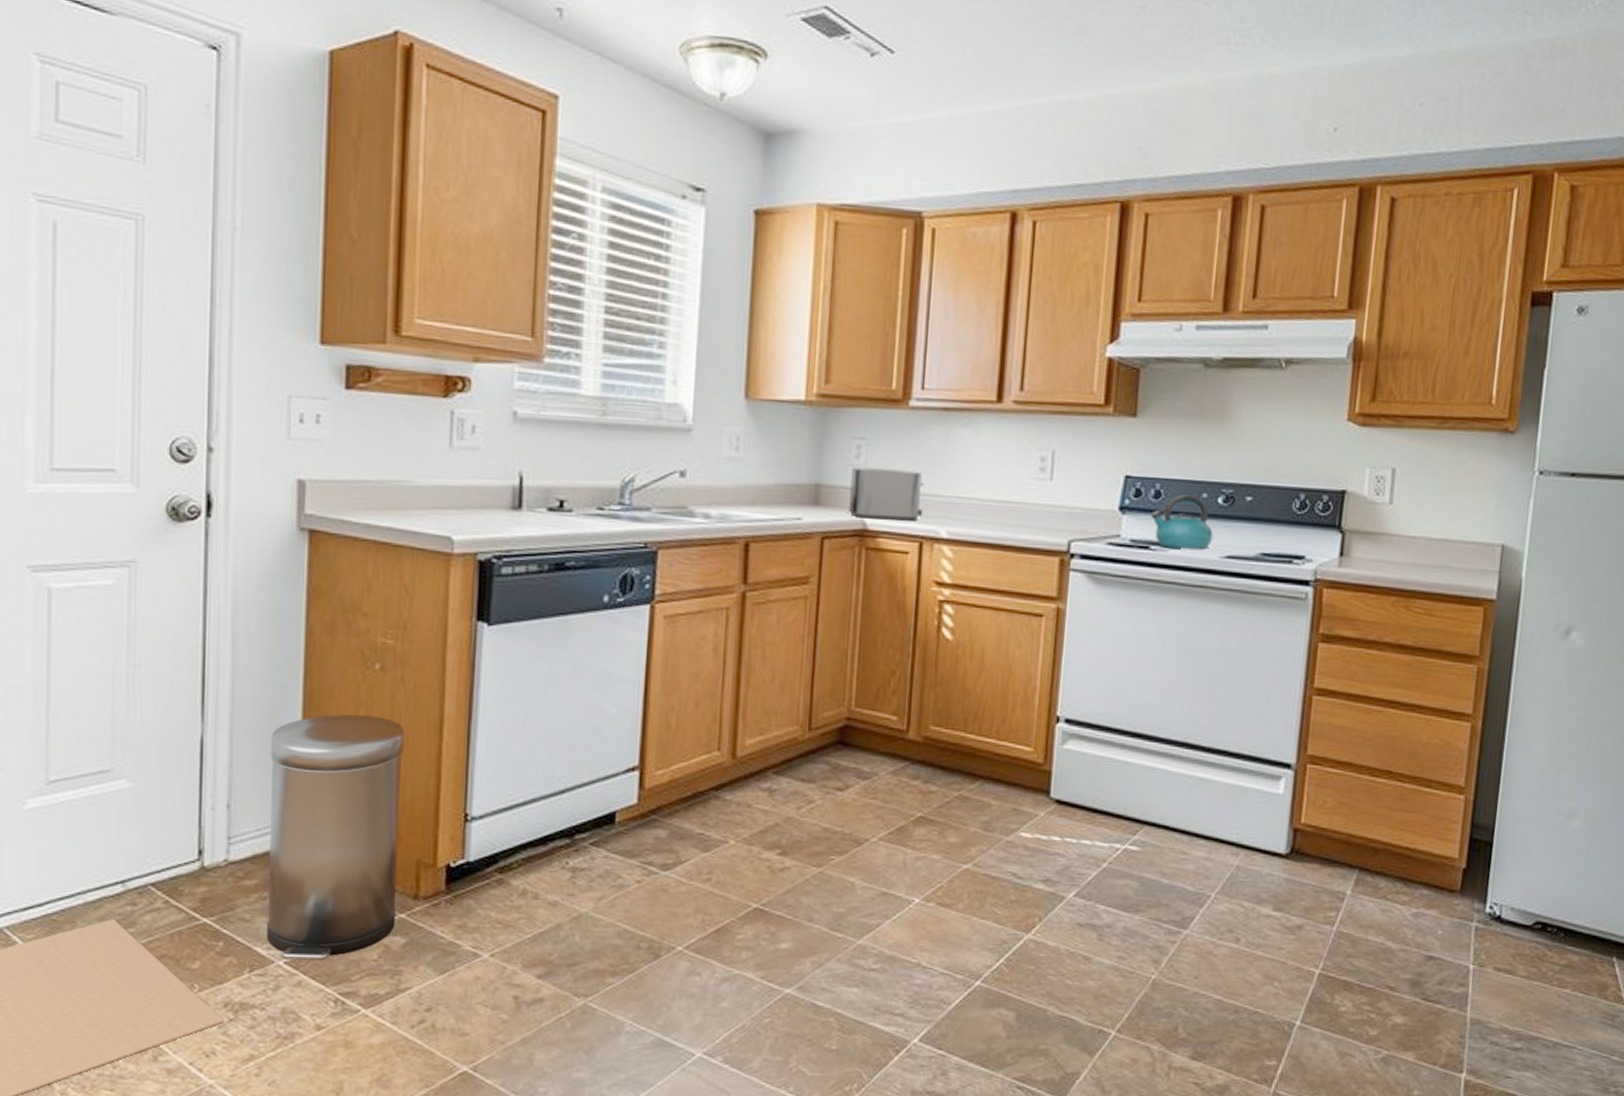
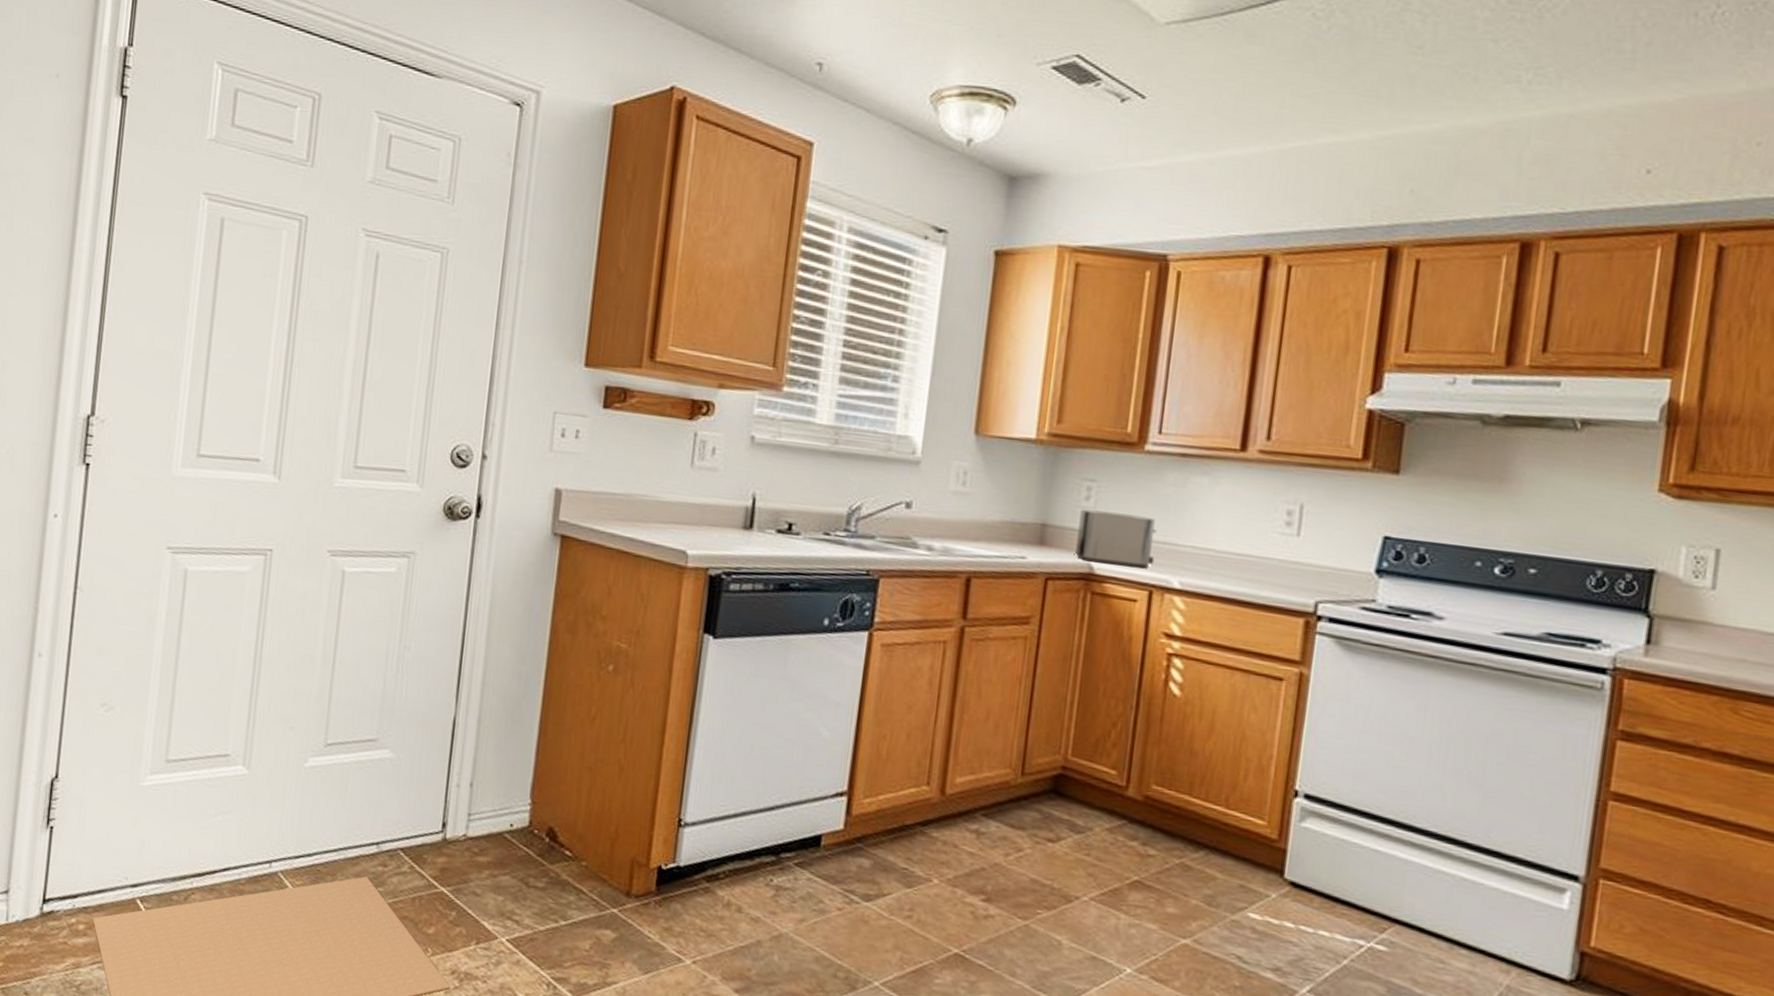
pedal bin: present [267,714,405,961] -> none [493,709,630,943]
kettle: present [1151,495,1214,551] -> none [1413,561,1488,625]

